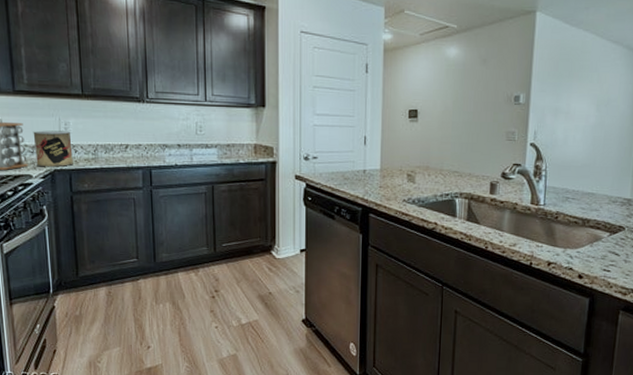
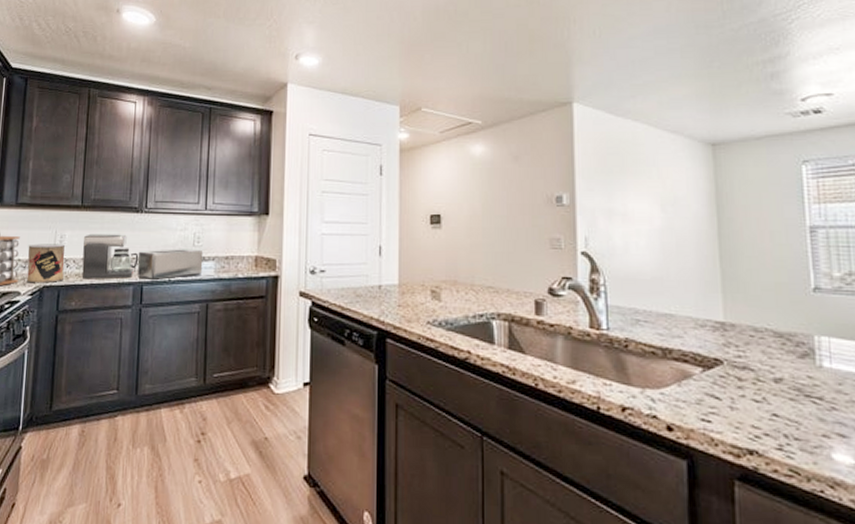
coffee maker: none [88,121,145,164] -> present [81,233,139,279]
toaster: none [143,137,207,166] -> present [137,249,203,281]

